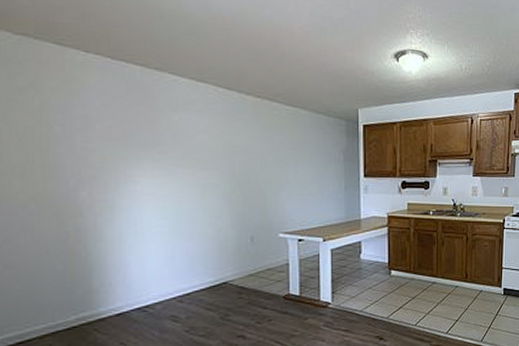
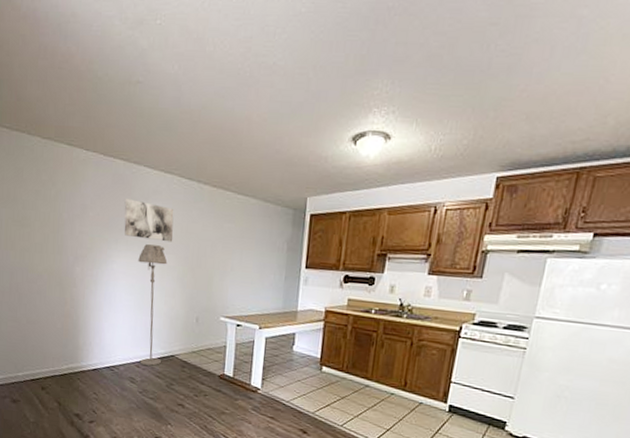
wall art: none [145,109,214,157] -> present [124,199,174,242]
floor lamp: none [170,160,213,298] -> present [138,244,168,366]

